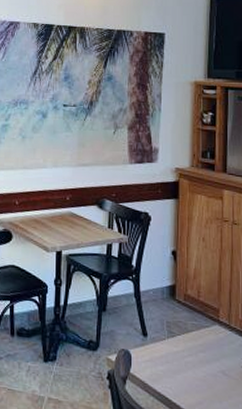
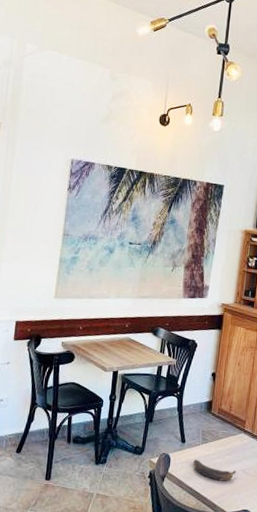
banana: none [159,357,216,386] -> present [193,459,238,481]

